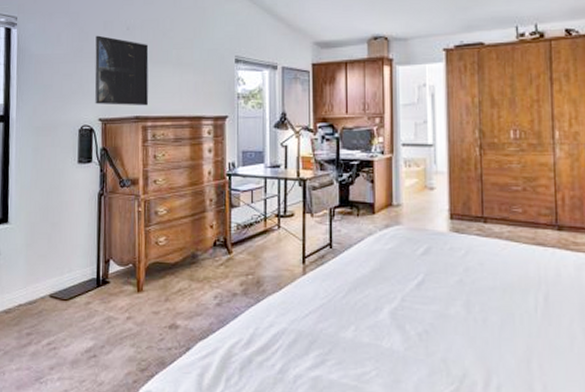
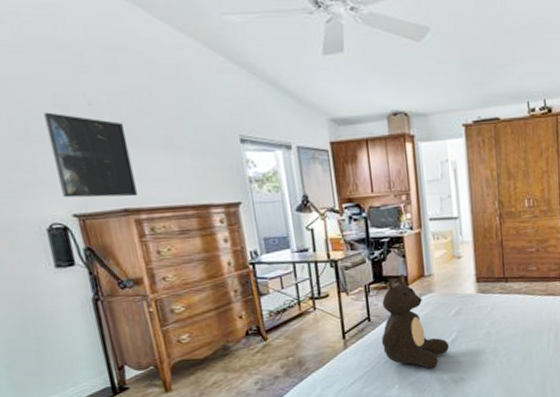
teddy bear: none [341,201,415,312] -> present [381,274,450,368]

